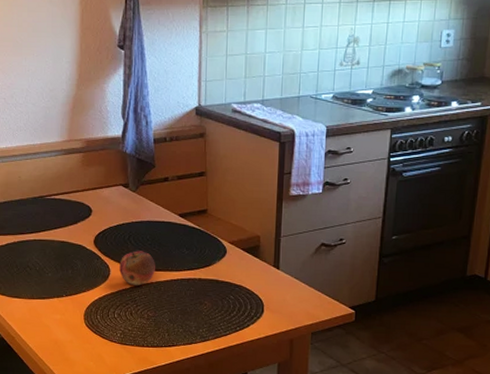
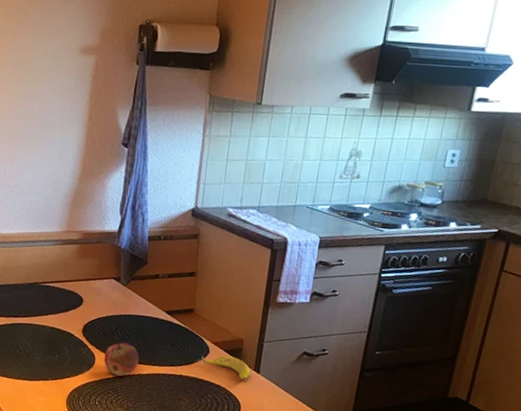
banana: none [219,254,271,278] -> present [201,355,252,381]

